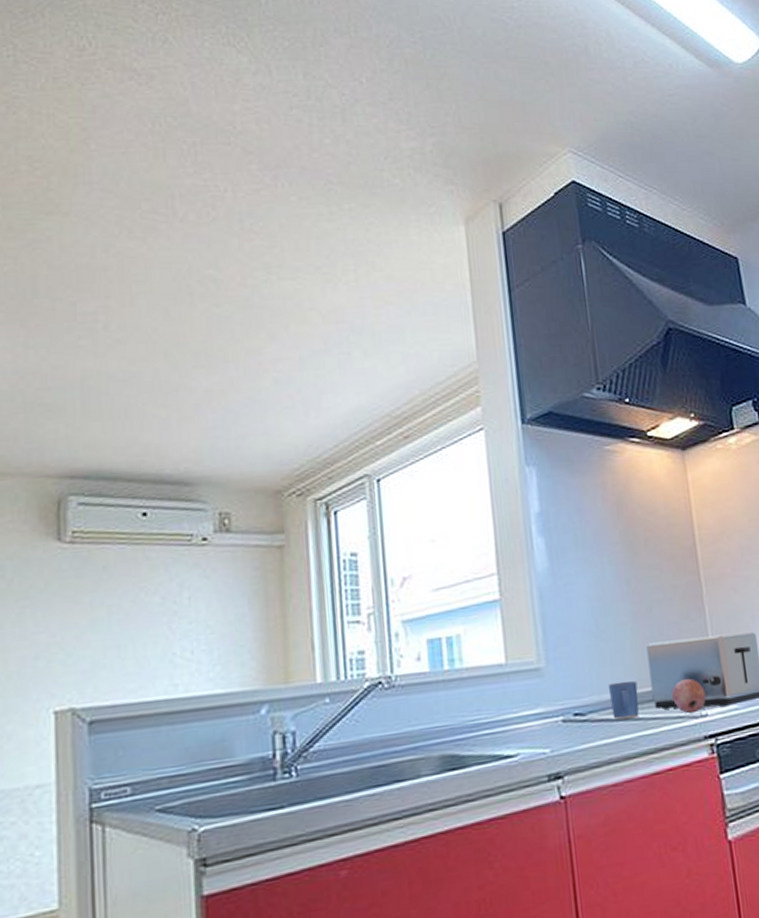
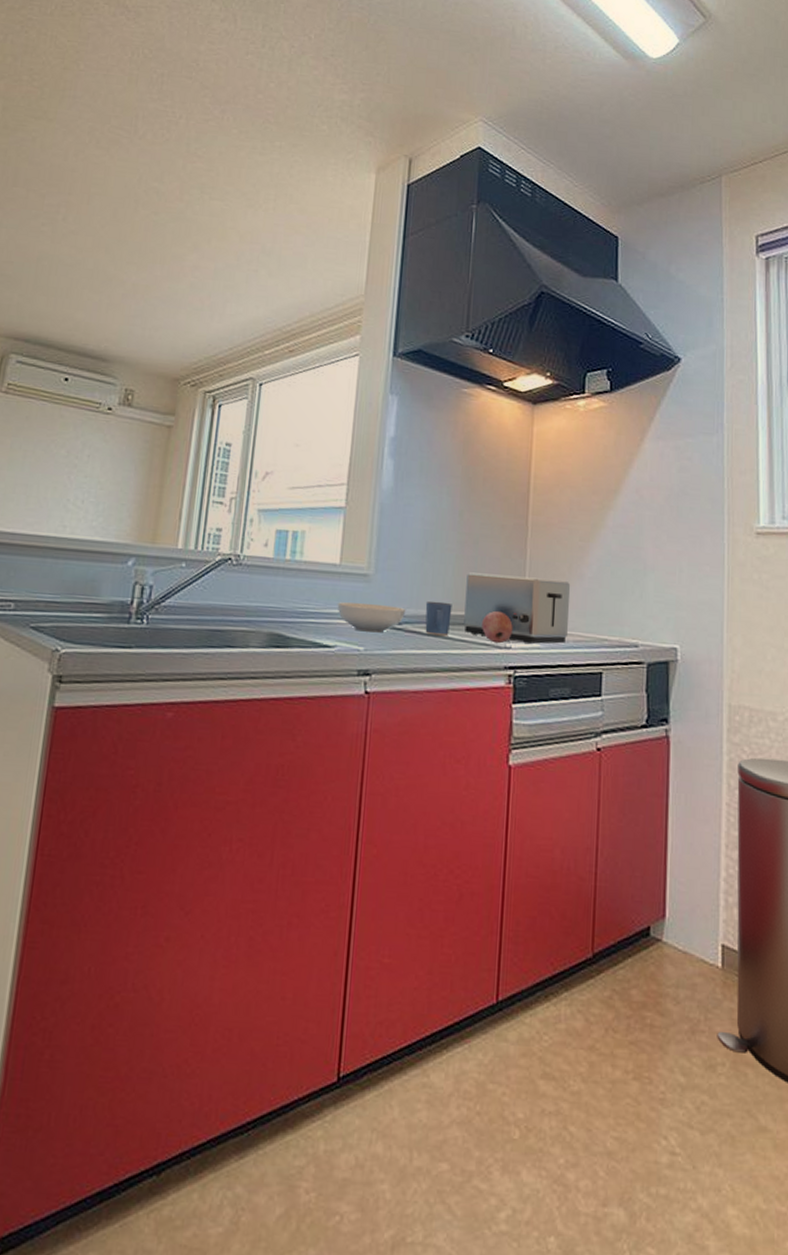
bowl: none [511,696,589,733] -> present [337,602,407,633]

